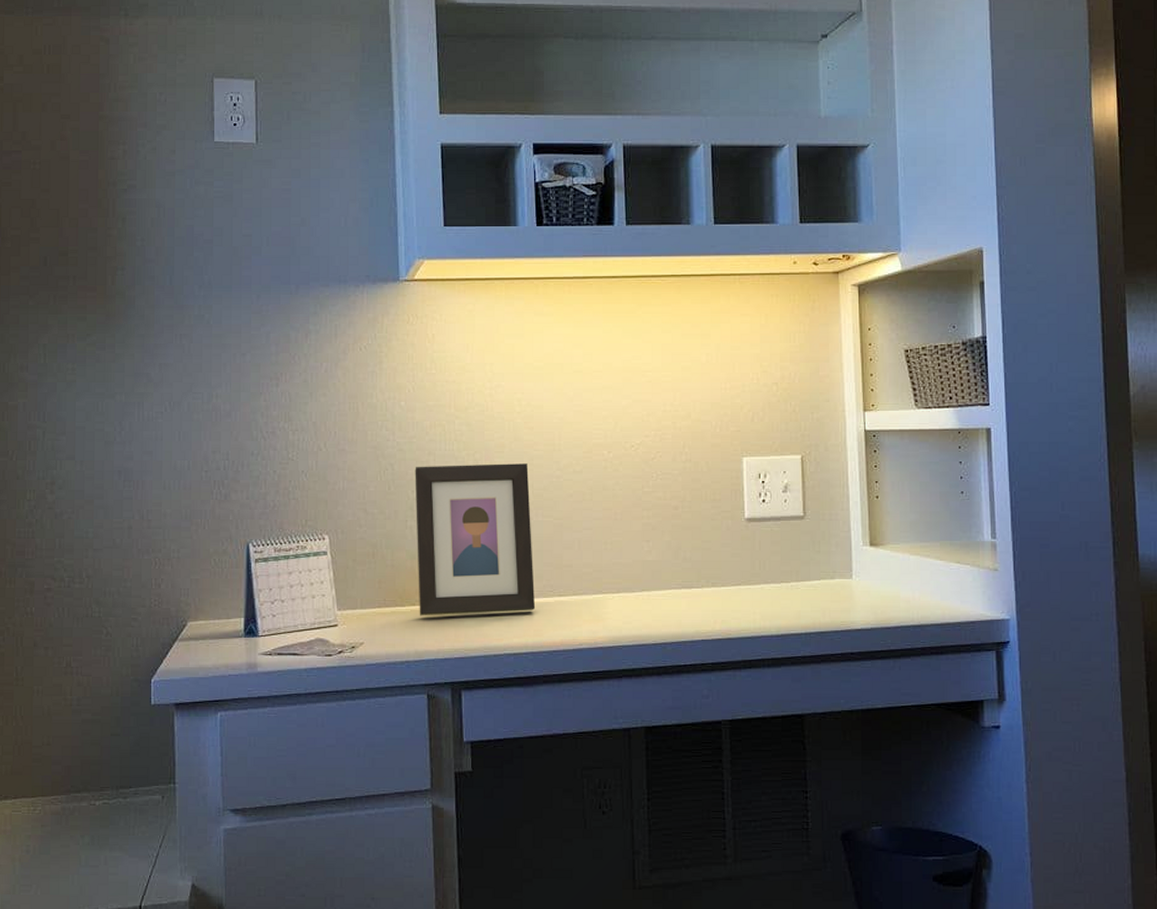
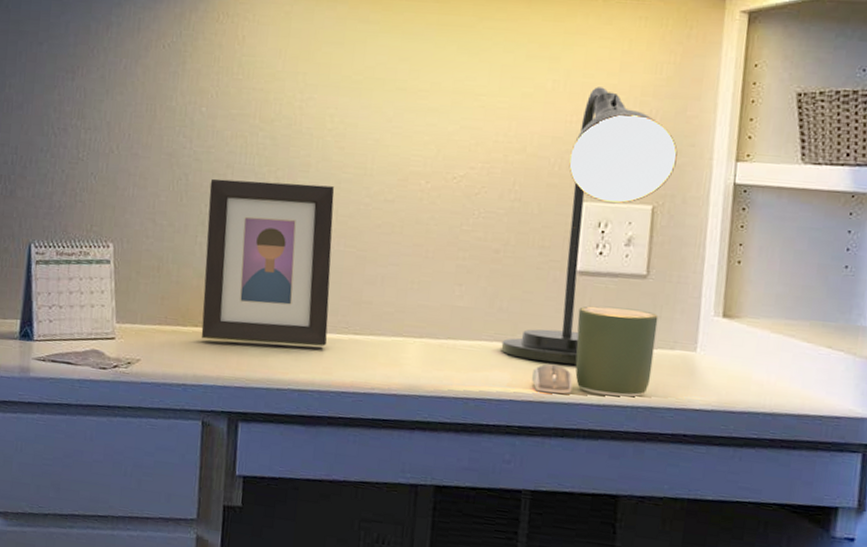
desk lamp: none [689,357,816,602] -> present [501,87,678,364]
computer mouse: none [718,602,754,630] -> present [531,363,573,394]
mug: none [751,547,818,626] -> present [575,306,659,398]

